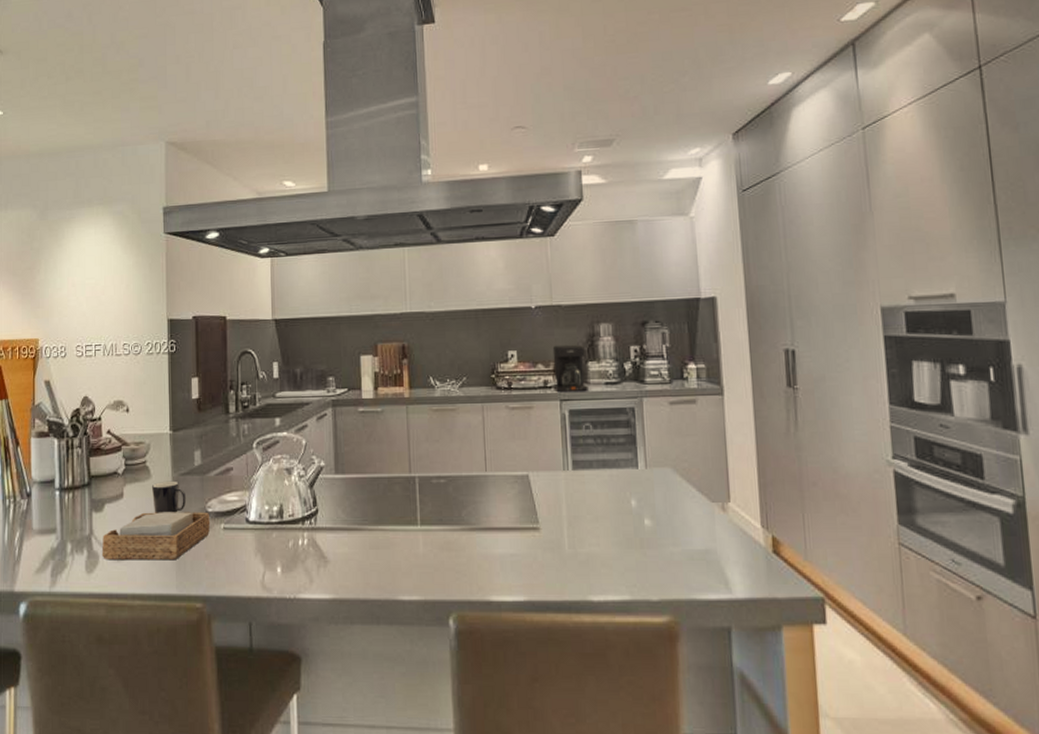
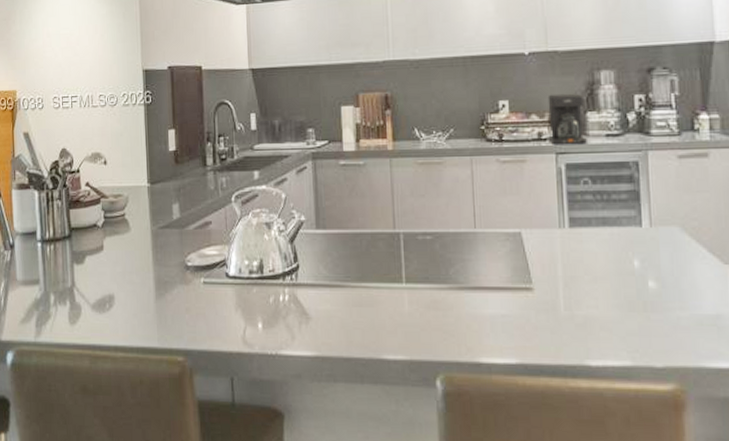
napkin holder: present [101,512,211,561] -> none [84,265,190,314]
mug: present [151,480,187,513] -> none [130,234,166,267]

